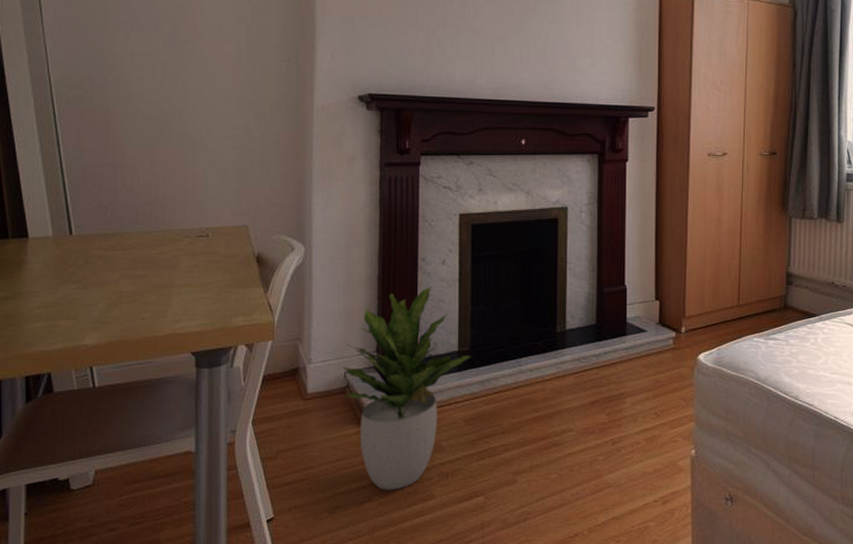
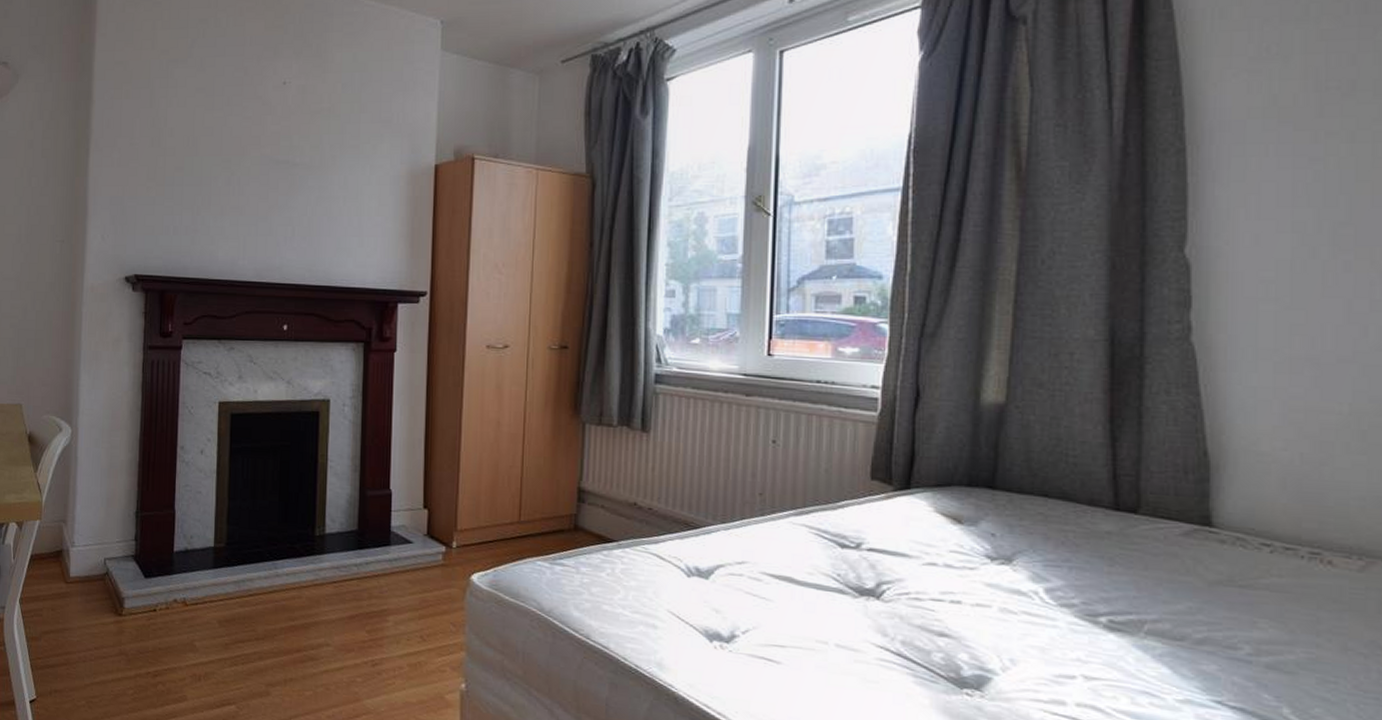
potted plant: present [342,287,471,490] -> none [101,477,227,687]

